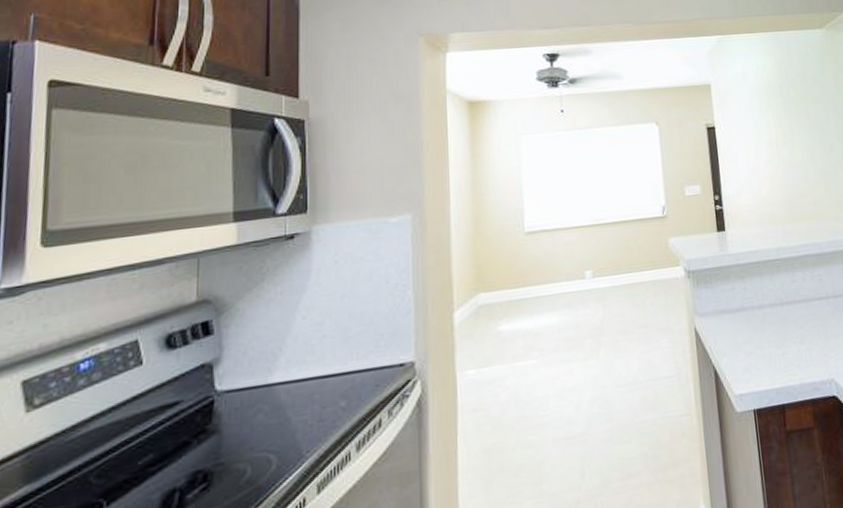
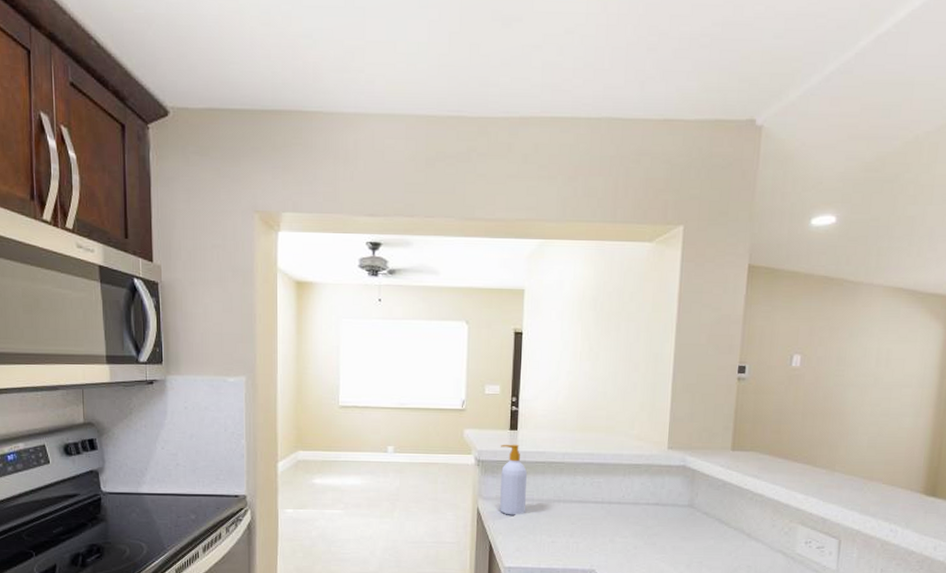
soap bottle: none [710,246,748,331] -> present [500,444,527,515]

